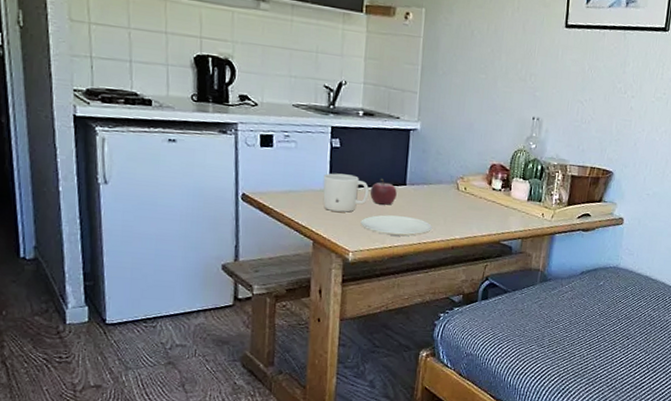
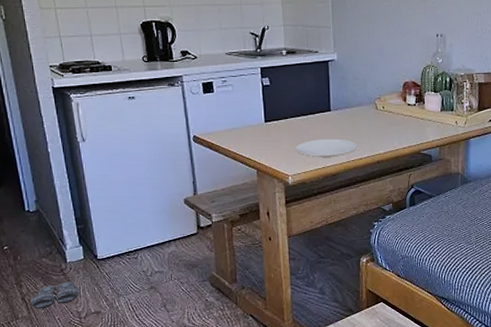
slippers: none [13,346,78,376] -> present [30,281,80,308]
mug: present [323,173,370,213] -> none [259,108,300,142]
fruit: present [369,178,397,205] -> none [300,107,324,131]

